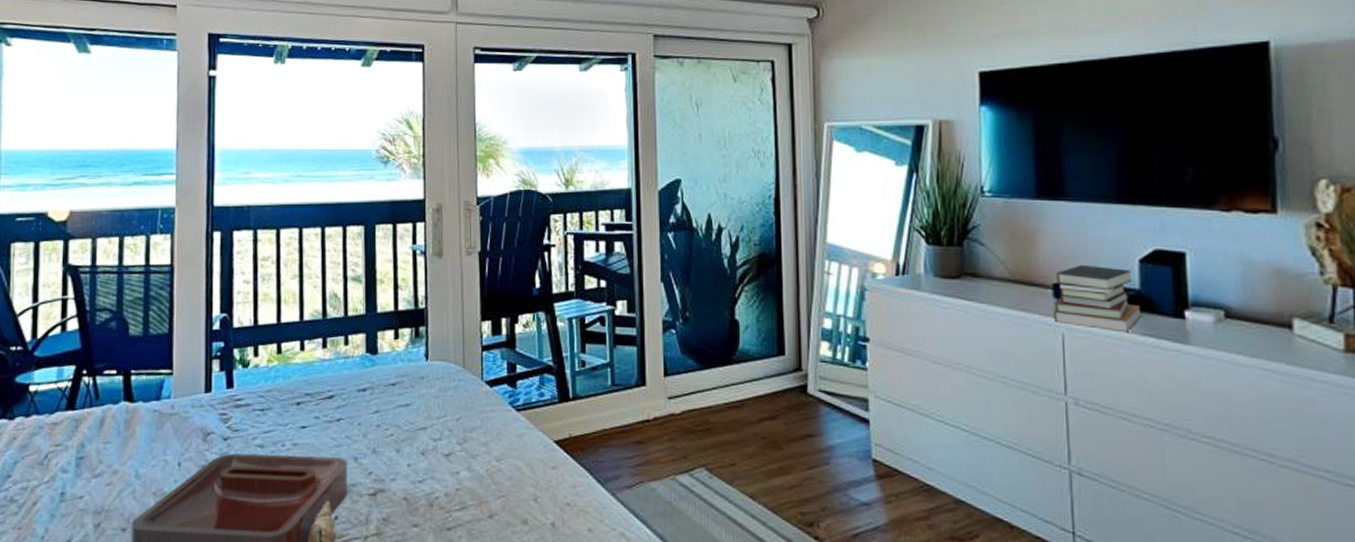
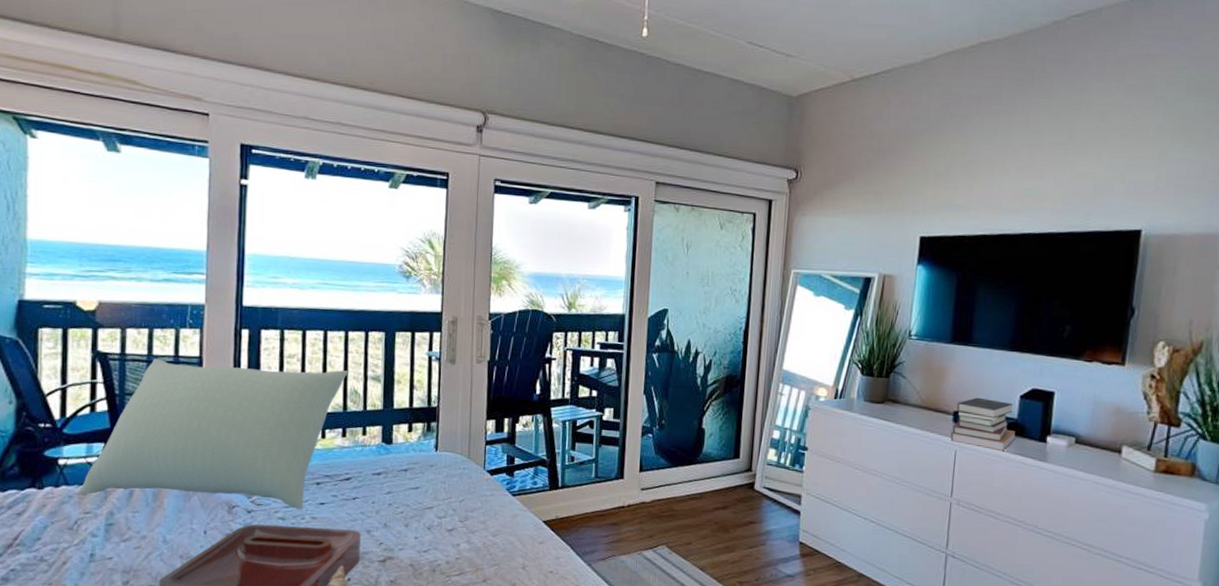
cushion: none [48,269,326,434] -> present [77,358,348,509]

